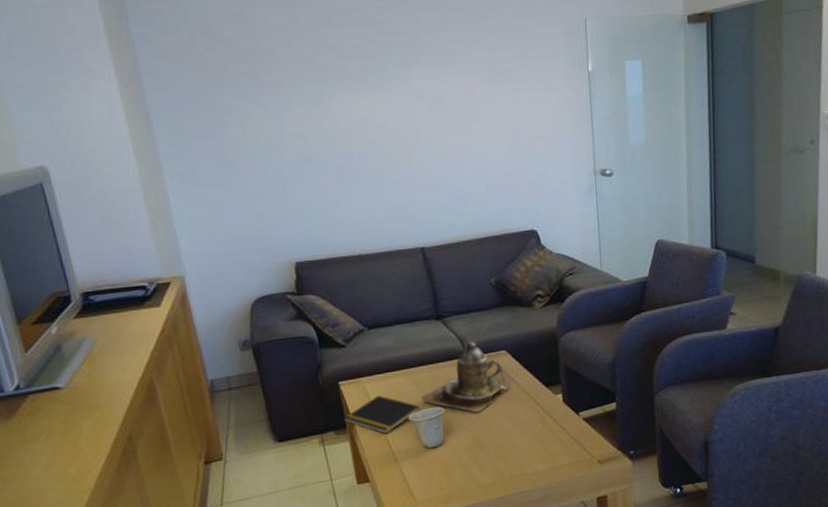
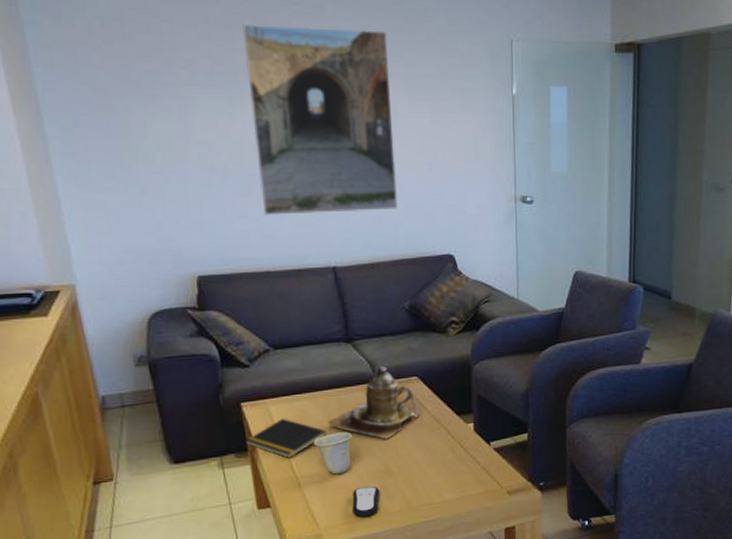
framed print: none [330,19,481,202] -> present [242,23,398,215]
remote control: none [447,458,474,490] -> present [352,486,380,518]

